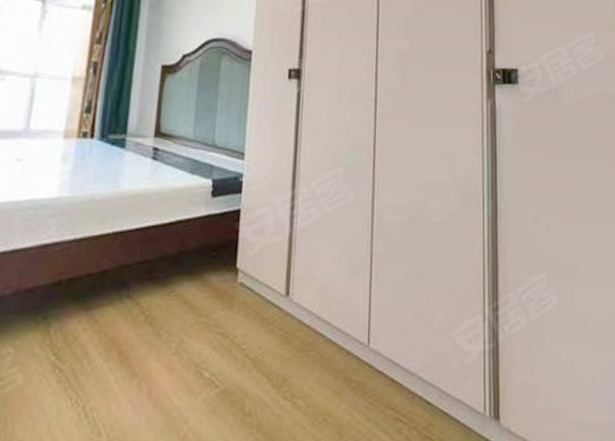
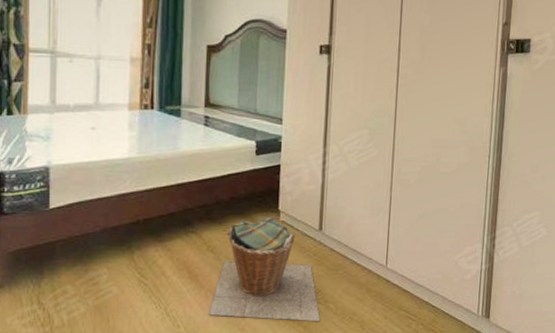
laundry basket: none [141,277,287,425] -> present [209,216,321,321]

